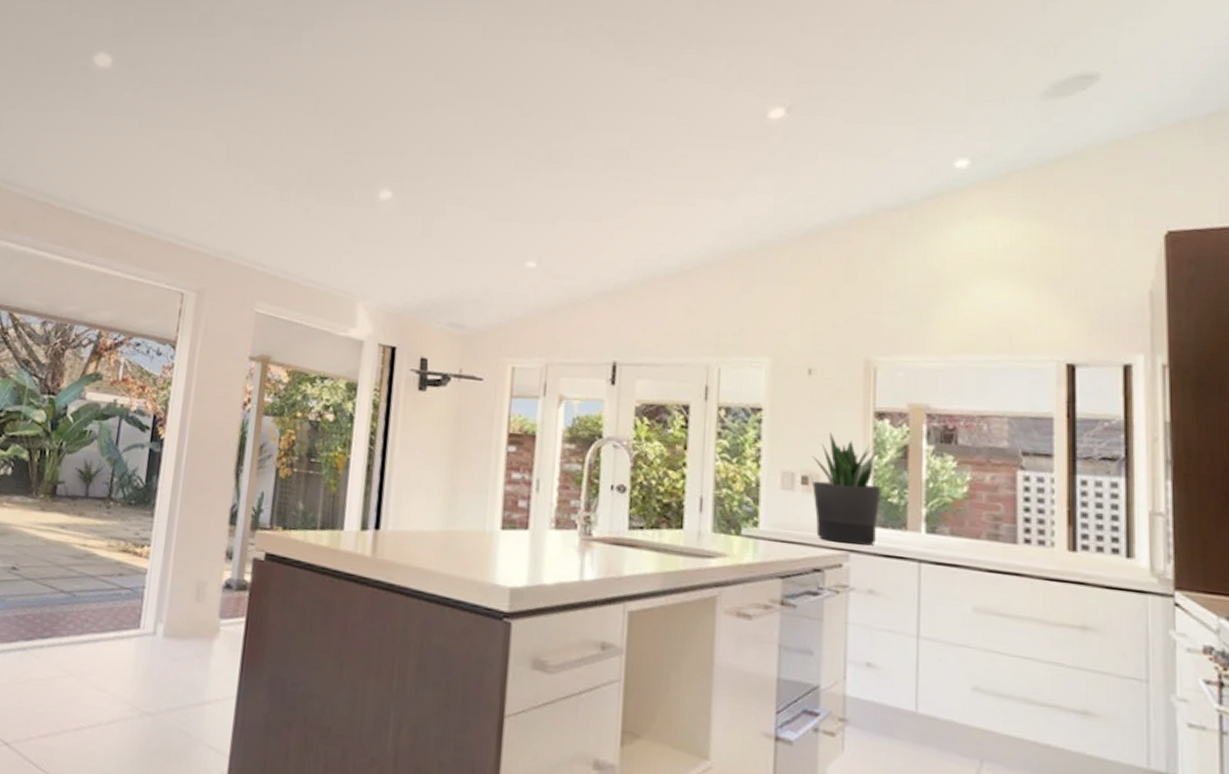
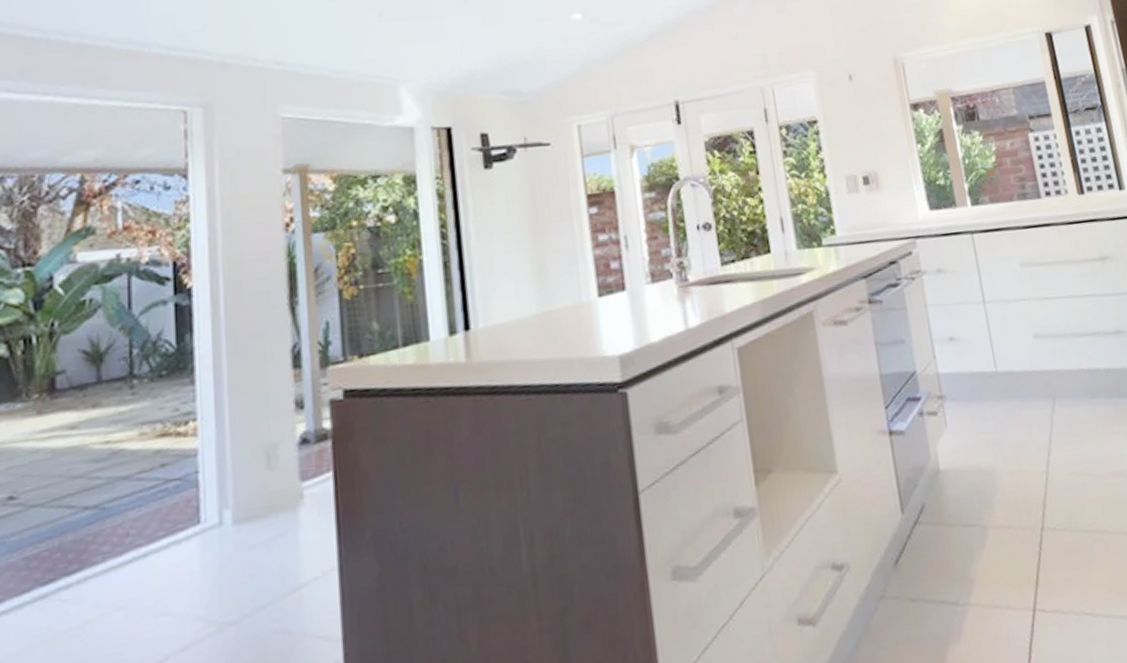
planter: present [812,432,881,546] -> none [867,131,934,233]

